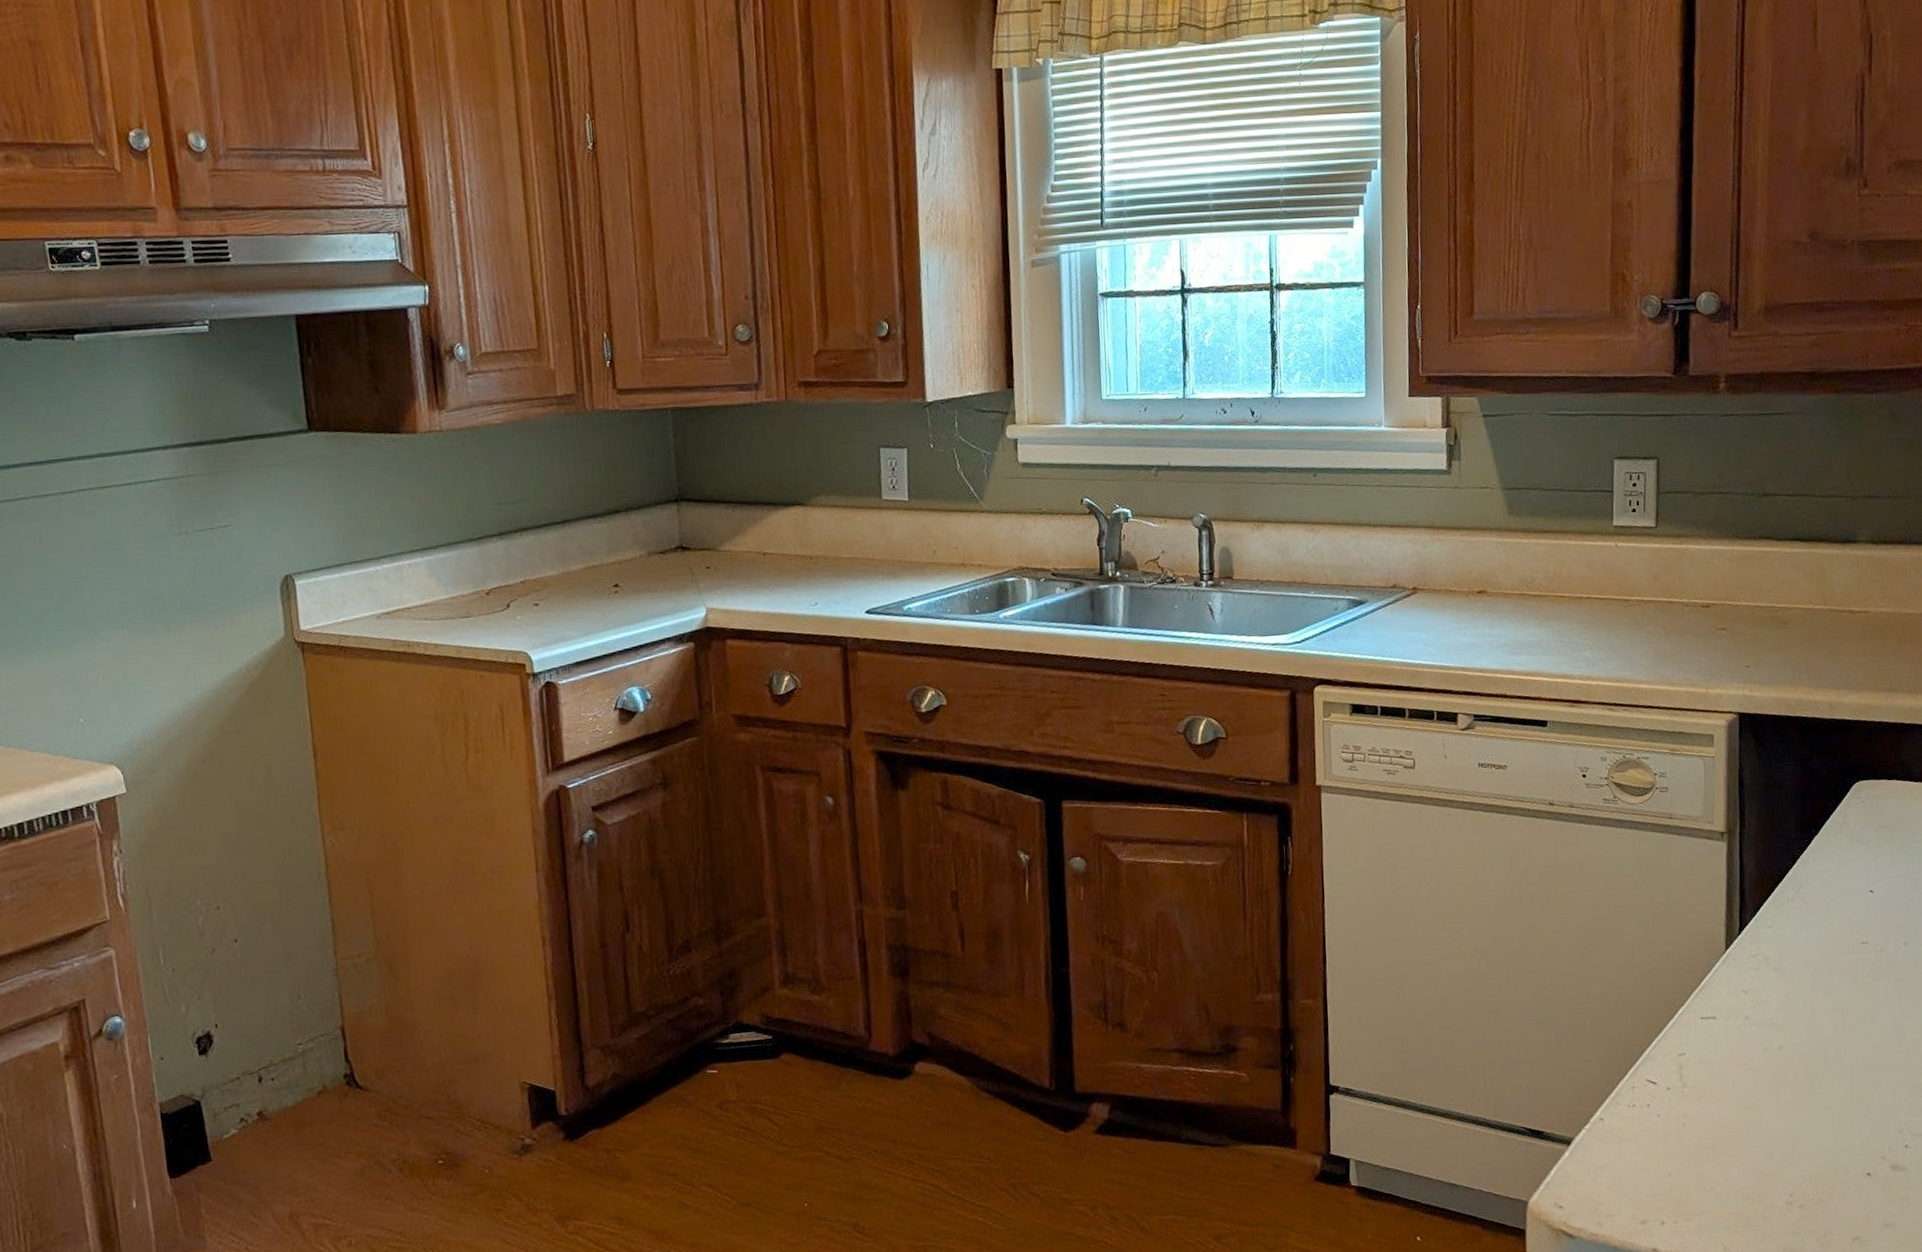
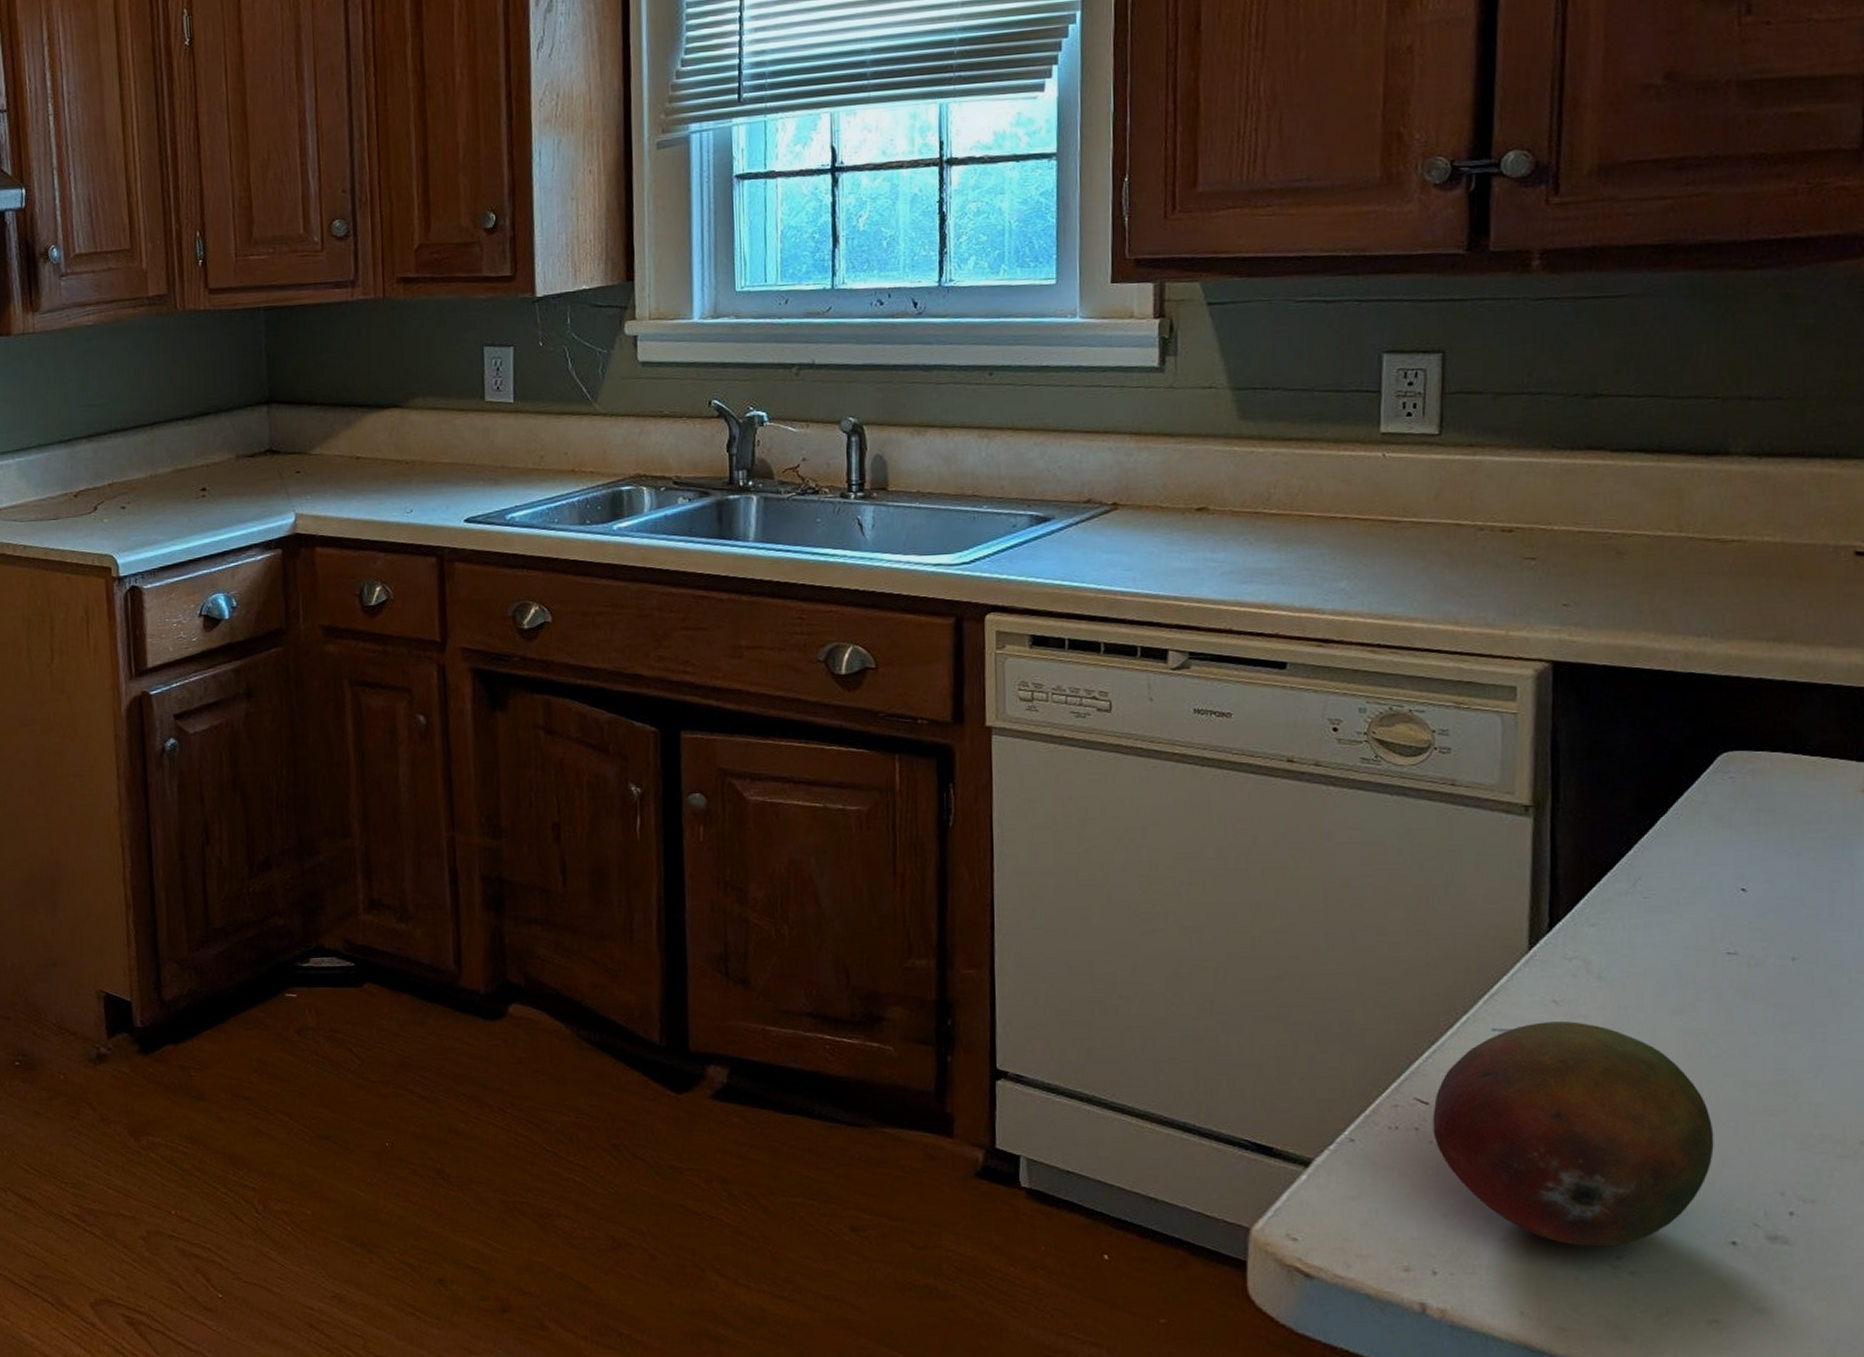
fruit: none [1659,1006,1854,1189] -> present [1432,1021,1714,1247]

